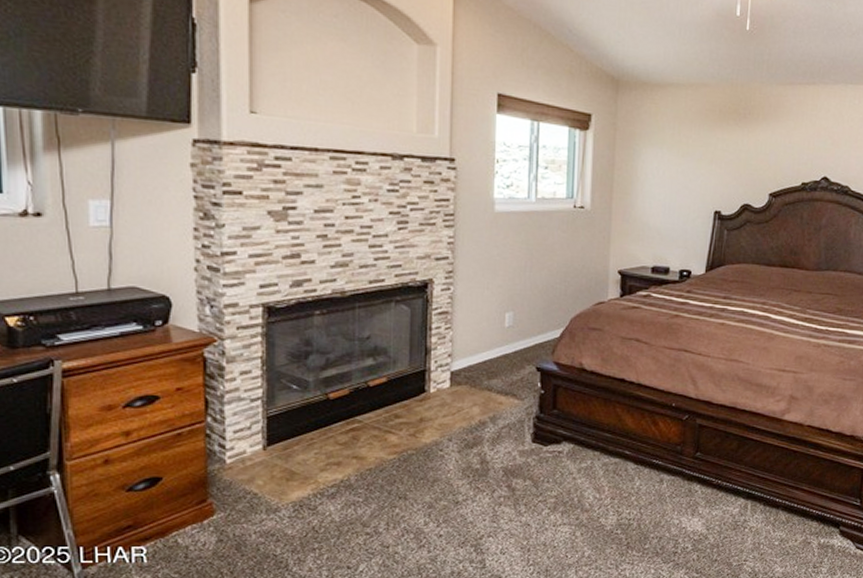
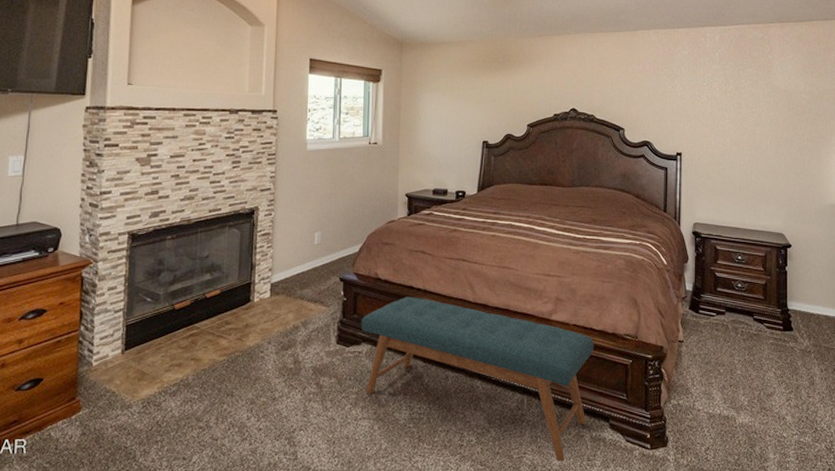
bench: none [561,391,830,569] -> present [361,297,595,462]

